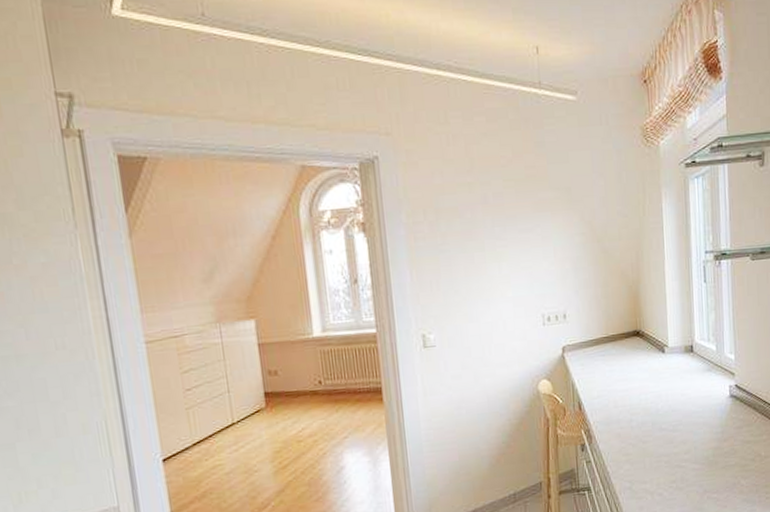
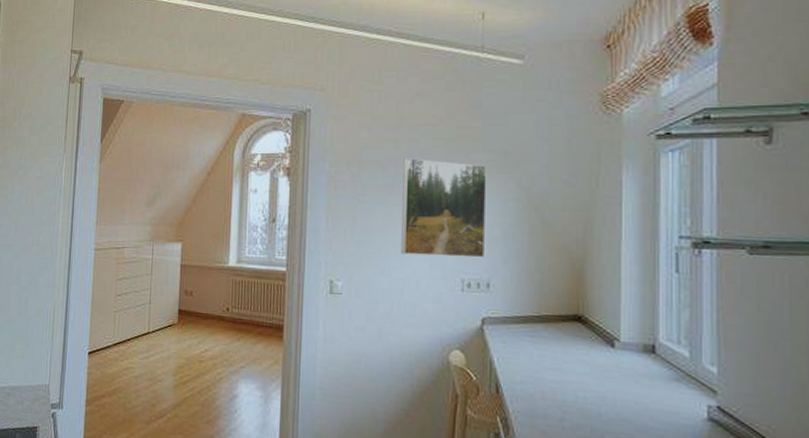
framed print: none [478,201,560,299] -> present [400,158,487,258]

